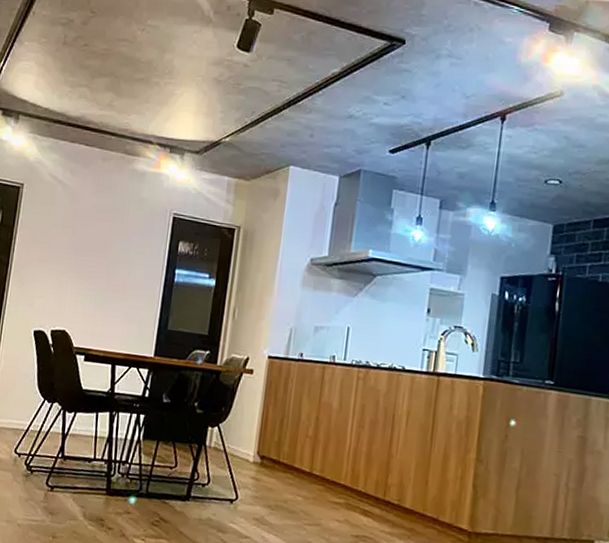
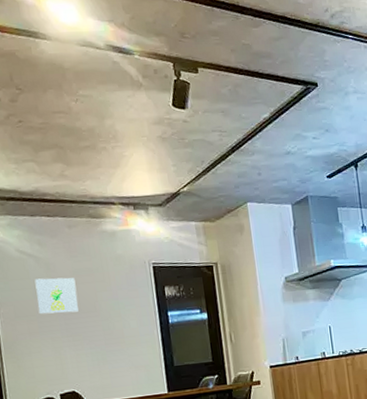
wall art: none [53,207,95,249] -> present [34,277,79,314]

